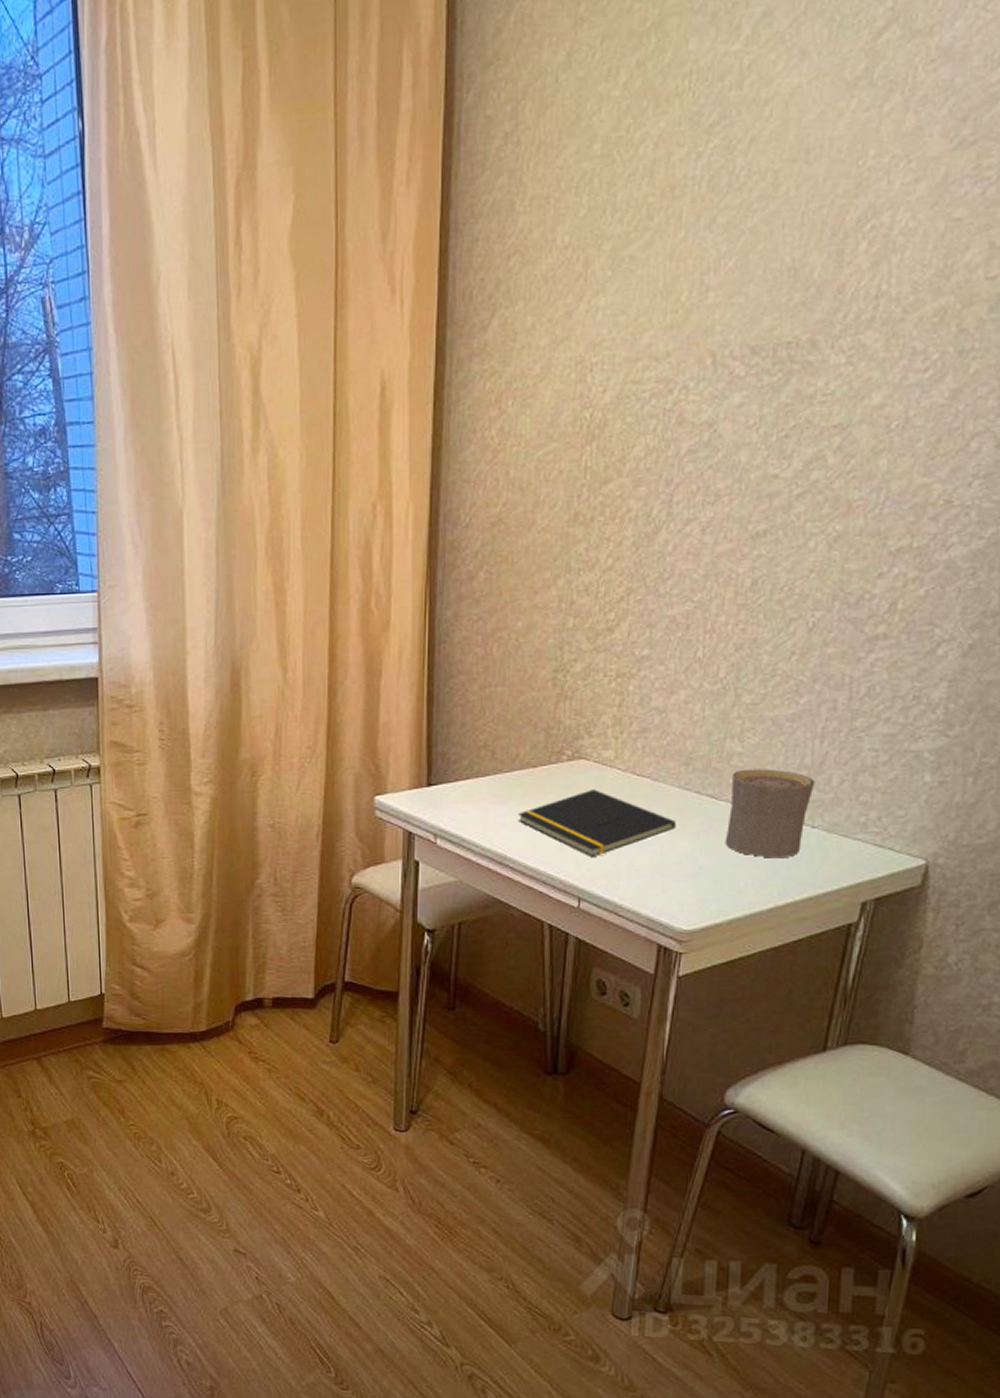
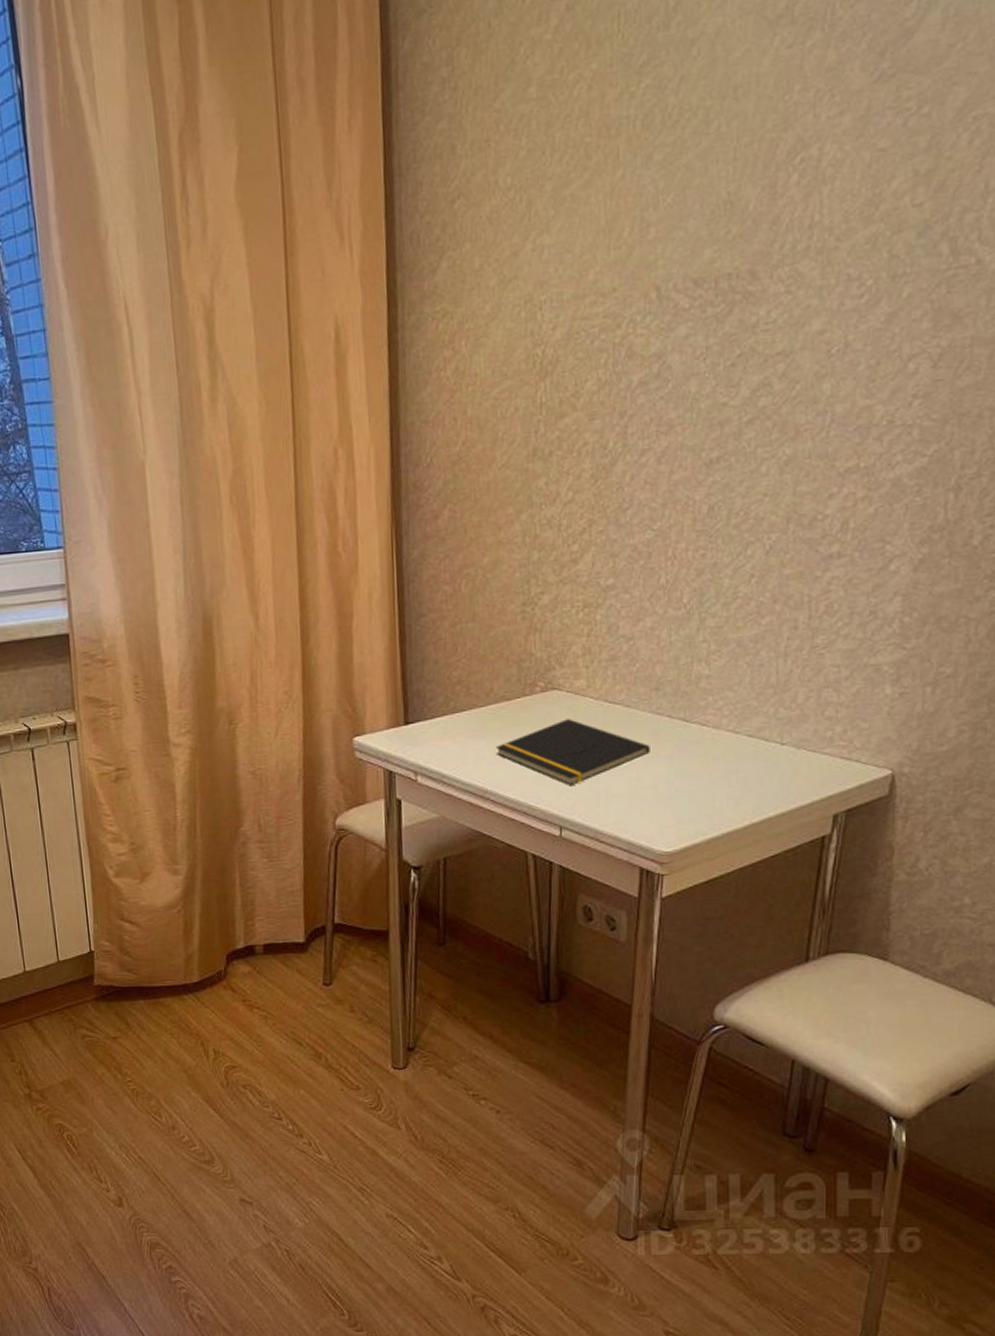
cup: present [725,769,815,858] -> none [698,689,781,777]

